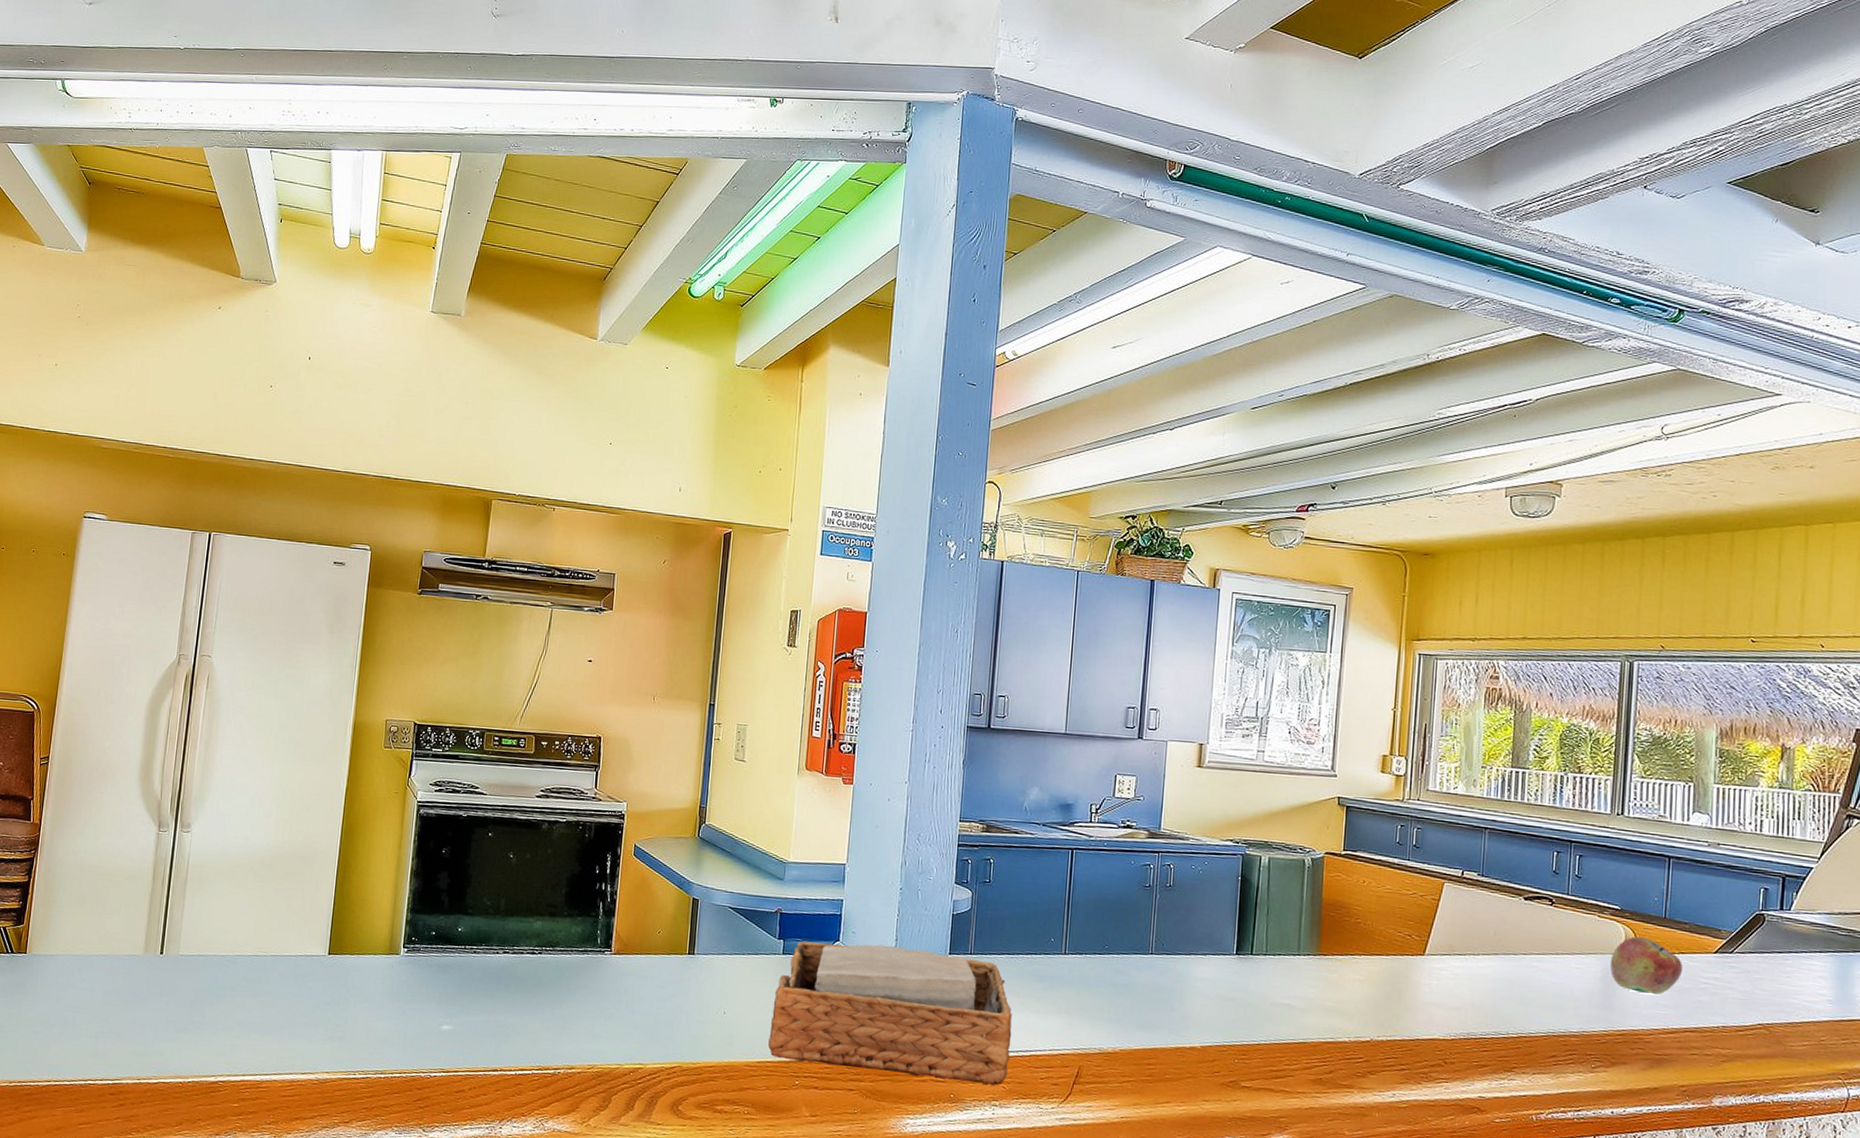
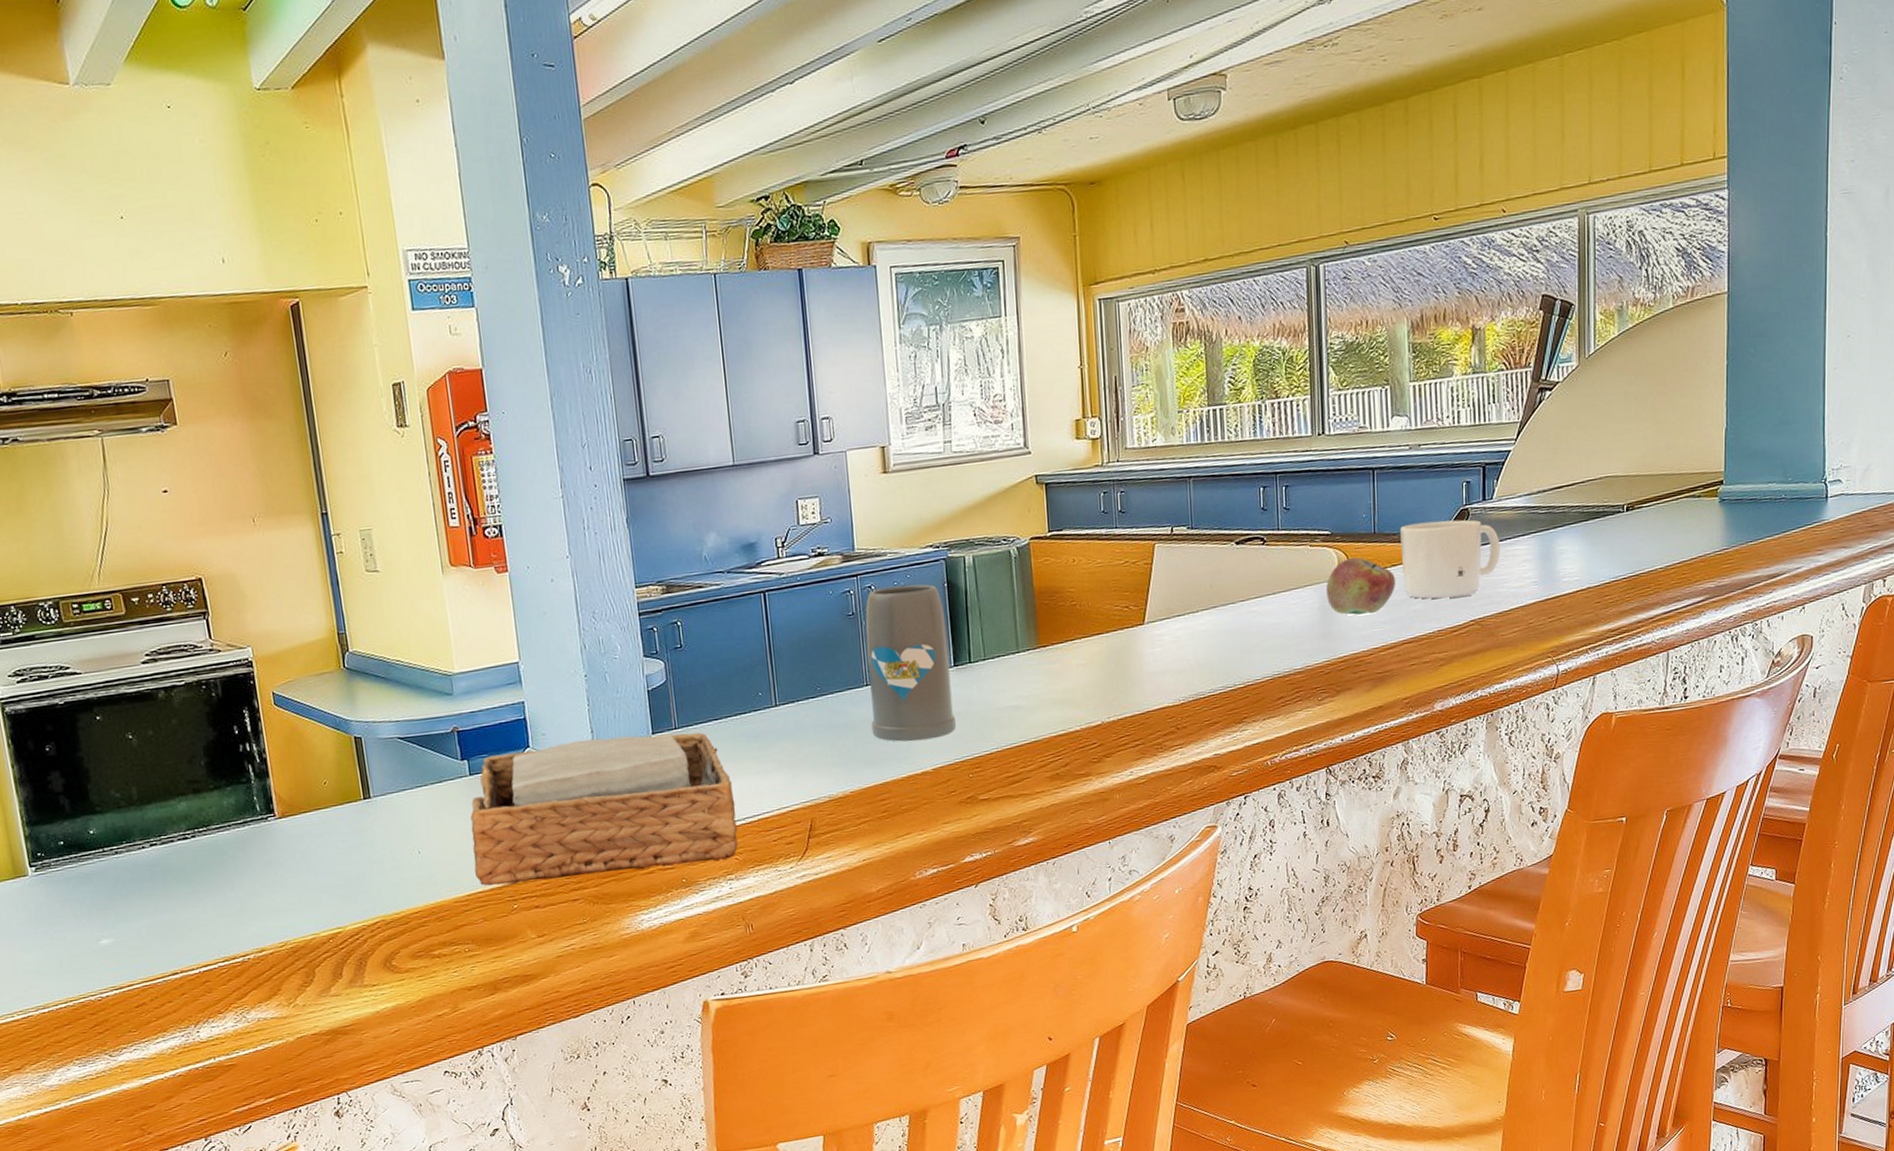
beer mug: none [1149,868,1235,1019] -> present [865,584,957,742]
mug: none [1690,916,1796,999] -> present [1400,519,1501,599]

